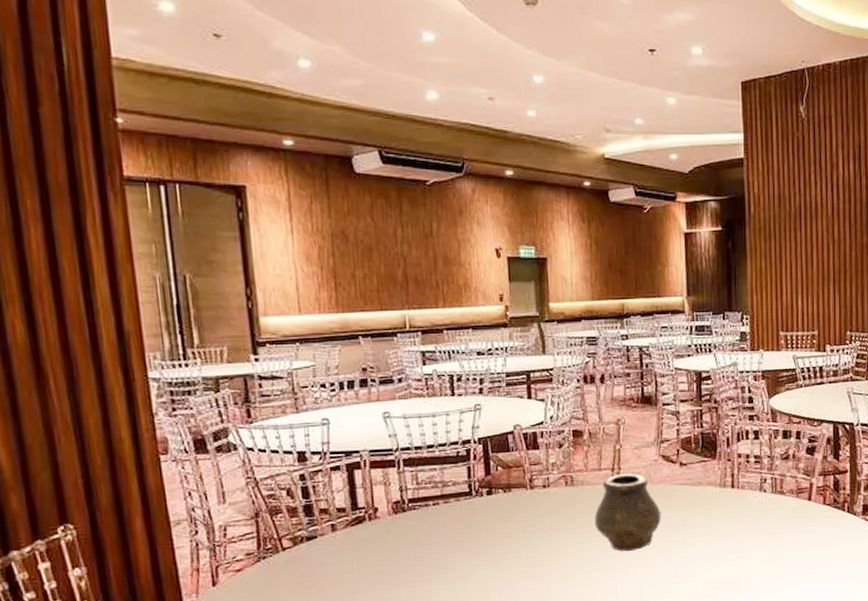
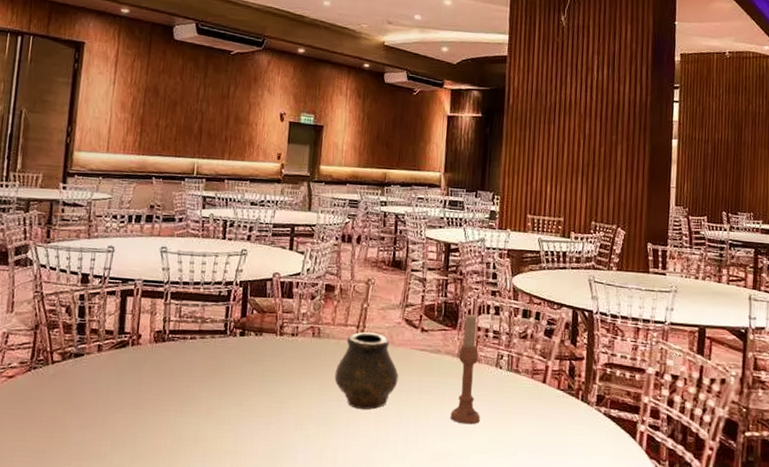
candlestick: none [718,442,749,551] -> present [450,314,480,425]

